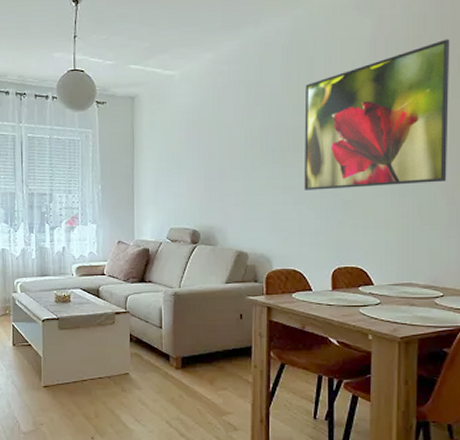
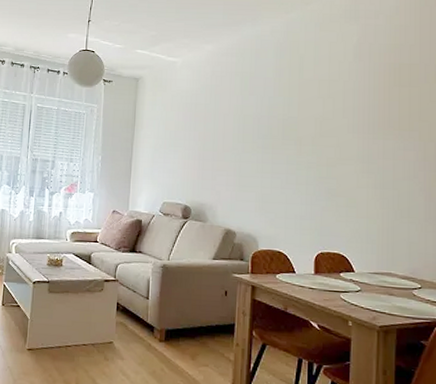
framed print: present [304,39,450,190] -> none [291,49,428,179]

